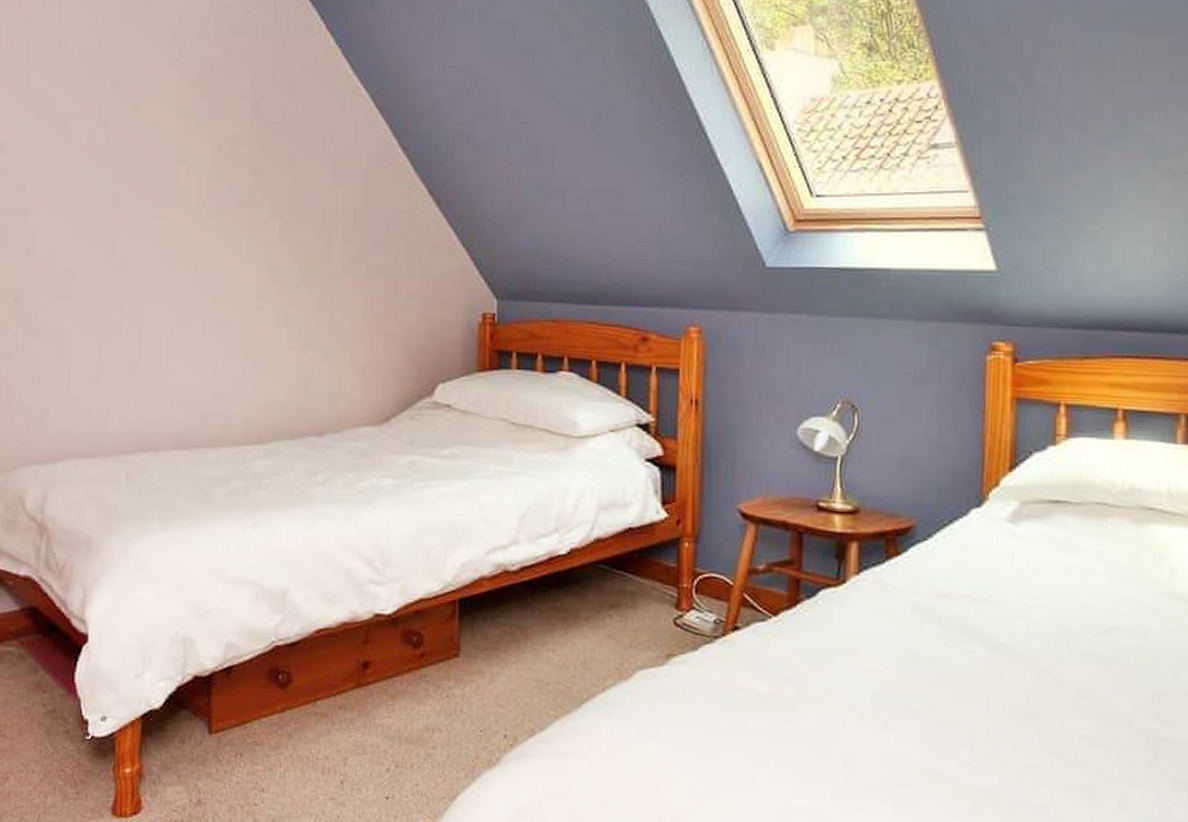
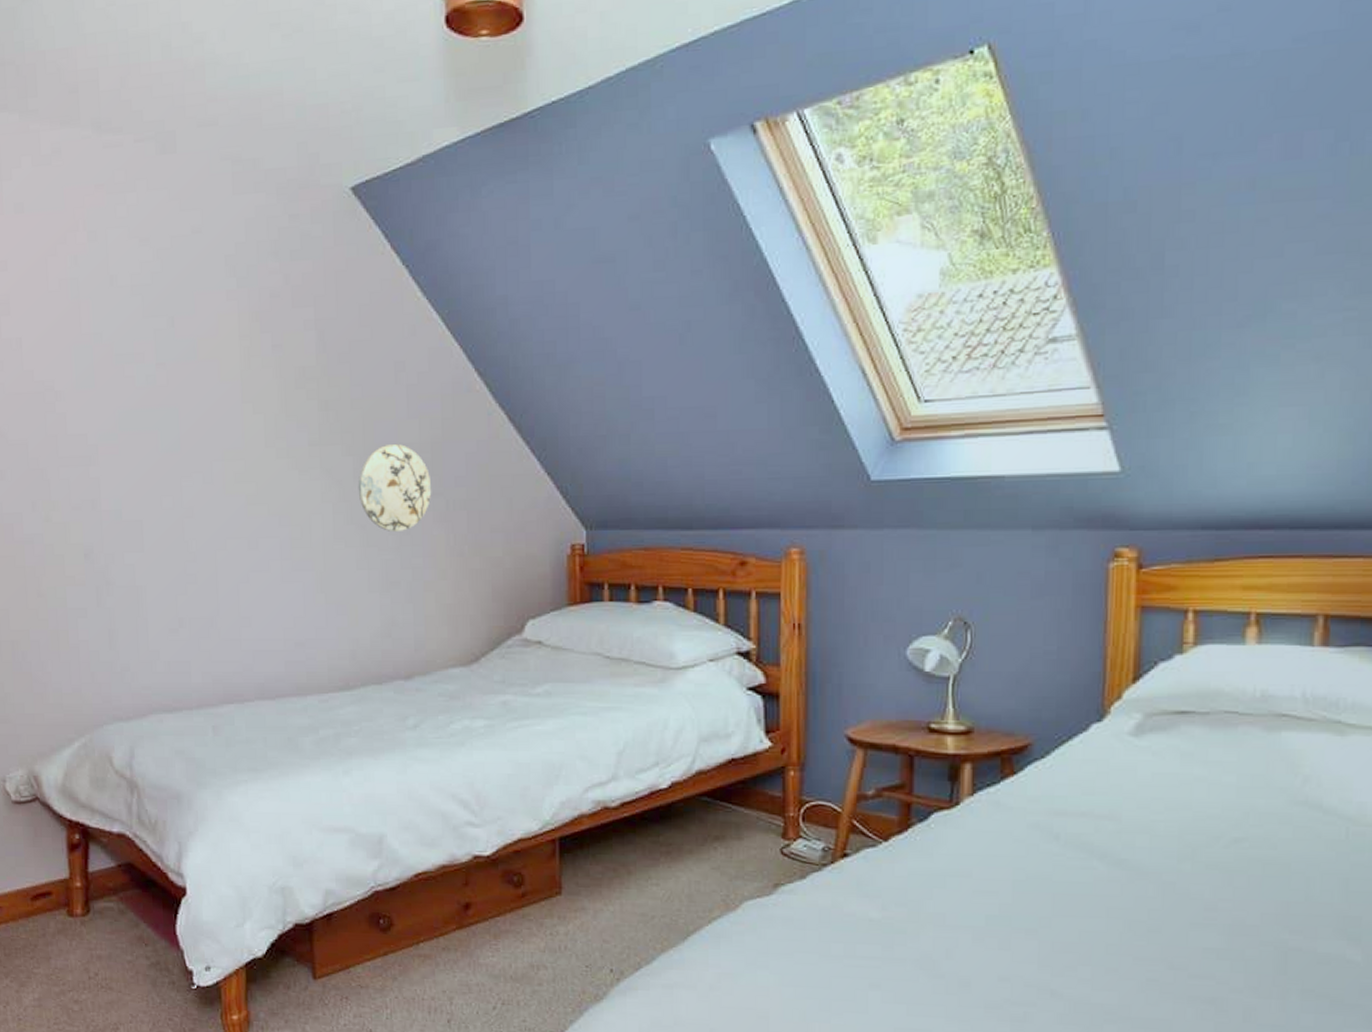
decorative plate: none [282,210,353,294] -> present [358,444,432,533]

